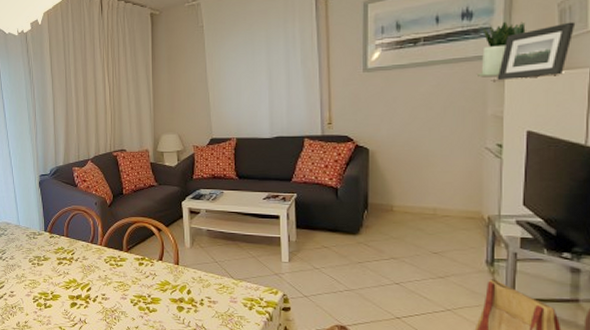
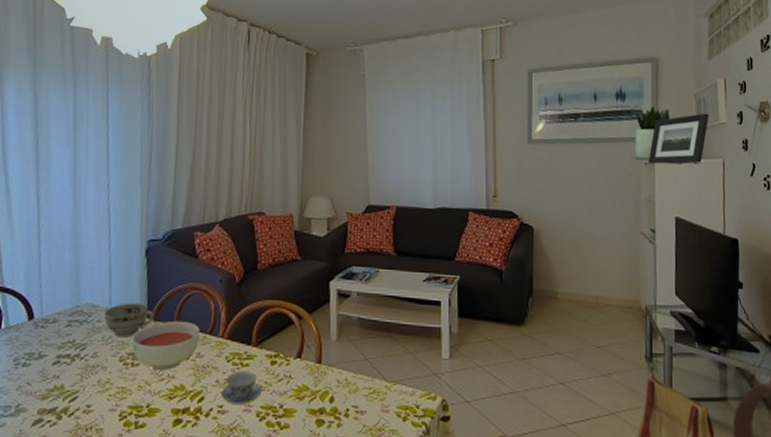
teacup: none [15,221,50,246] -> present [103,303,154,338]
bowl: none [36,233,84,269] -> present [131,320,200,370]
teacup: none [103,270,134,294] -> present [221,371,263,405]

